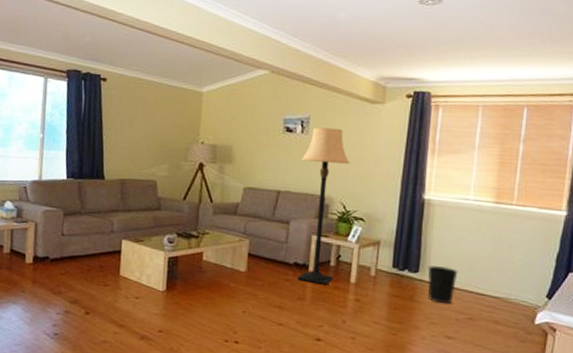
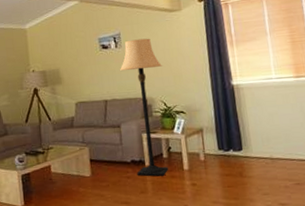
wastebasket: present [427,266,459,304] -> none [249,141,279,175]

